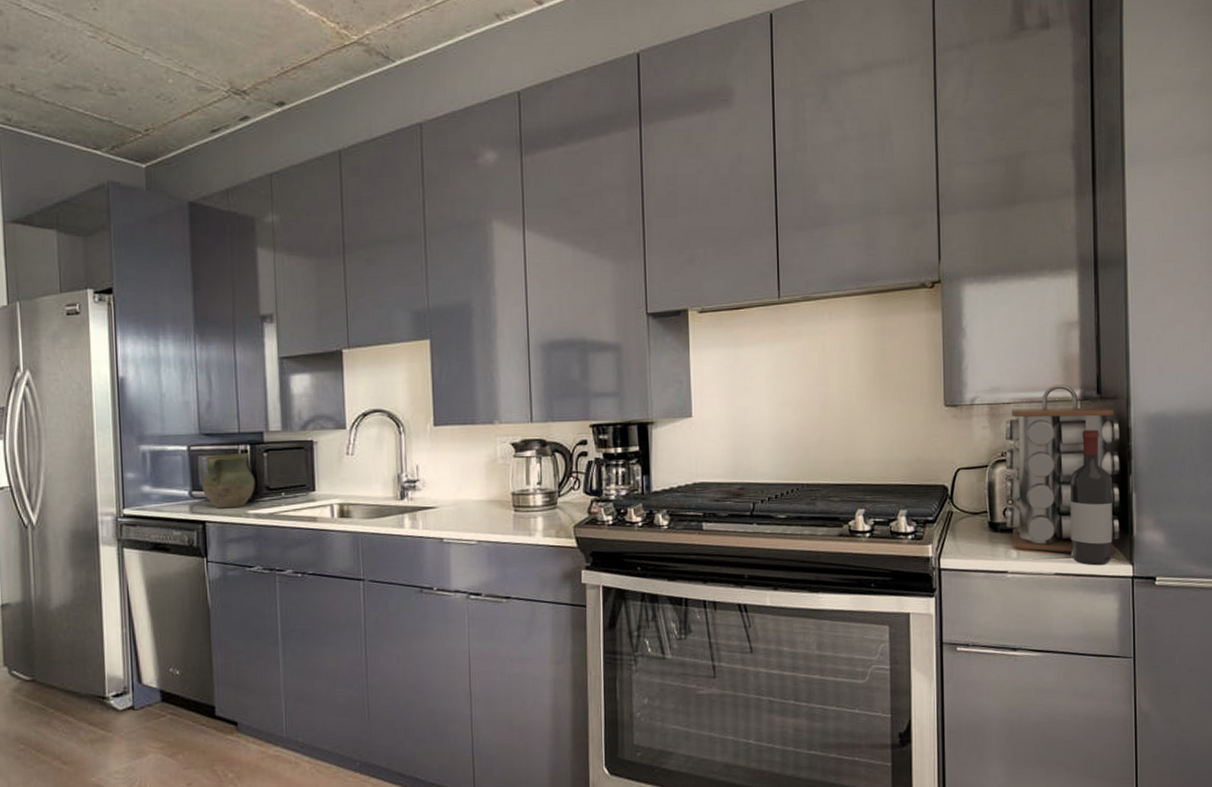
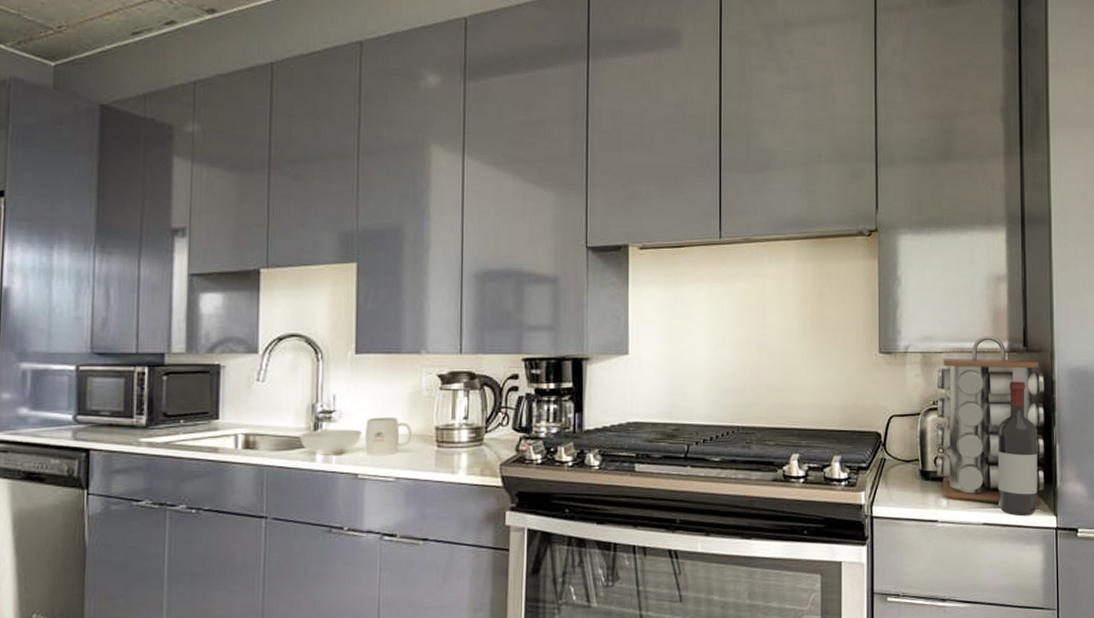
ceramic jug: present [202,453,255,510] -> none [90,376,151,437]
bowl: none [387,497,445,522] -> present [299,429,363,456]
mug: none [447,485,490,522] -> present [365,417,412,456]

